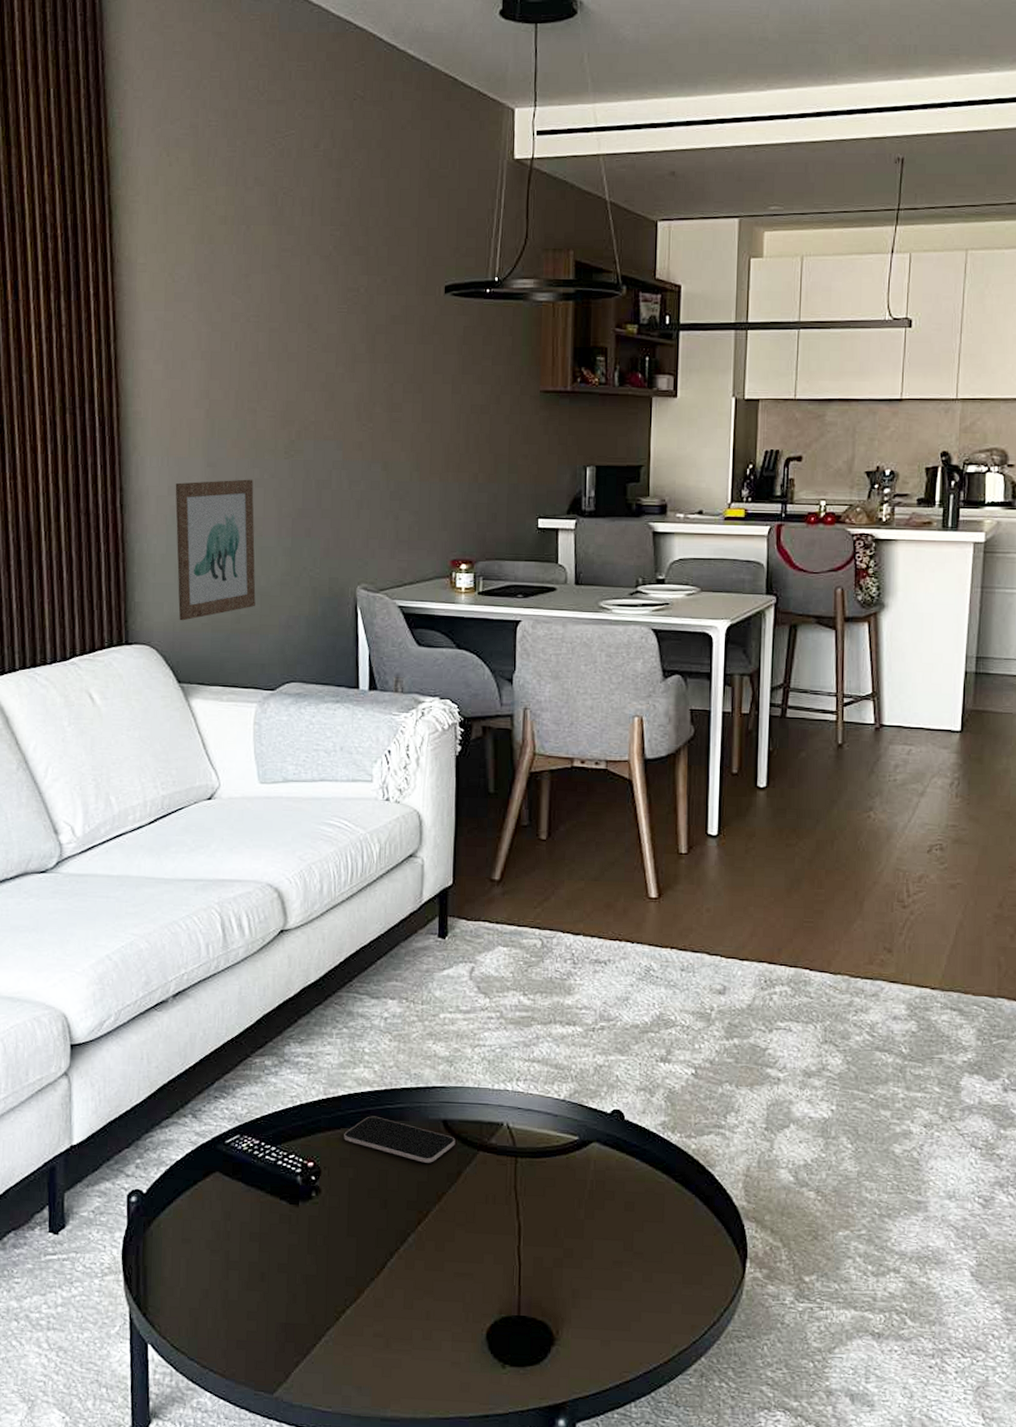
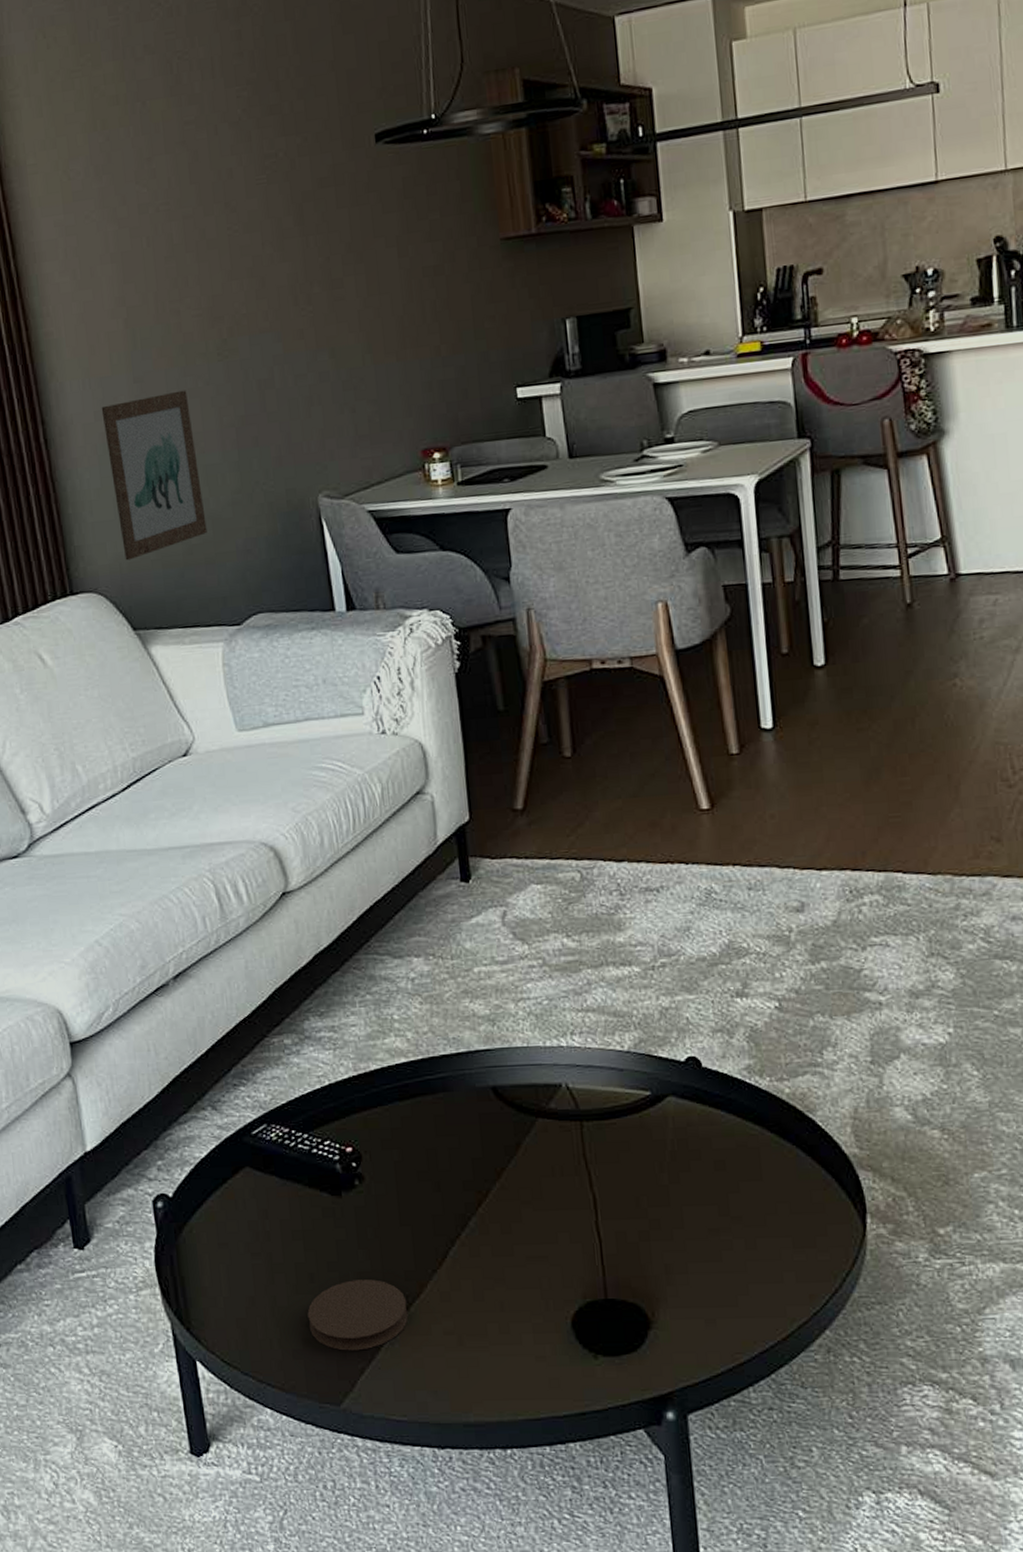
coaster: none [254,1281,345,1346] -> present [307,1279,409,1351]
smartphone: present [344,1116,455,1163] -> none [382,1089,509,1137]

